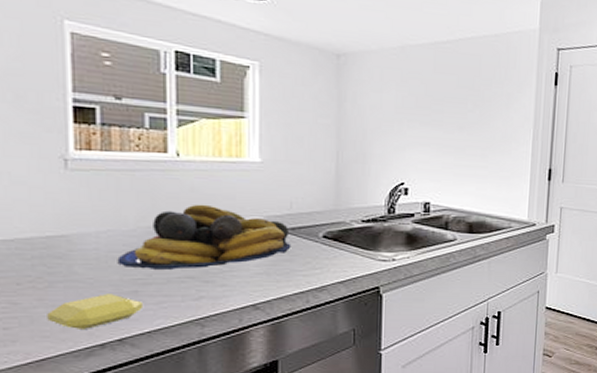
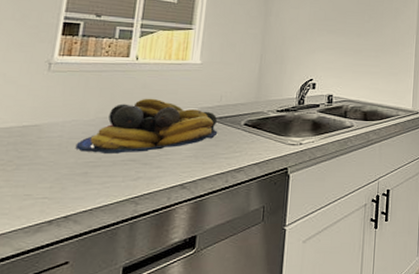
soap bar: present [47,293,142,329] -> none [9,175,90,207]

